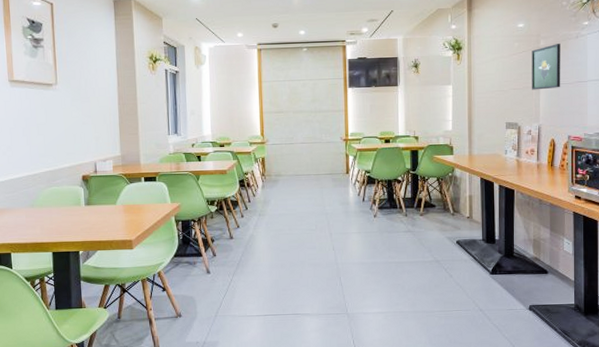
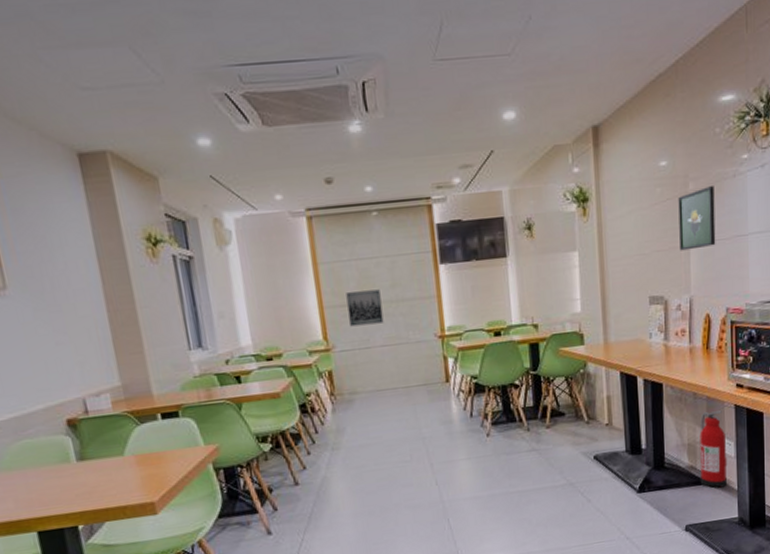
wall art: none [280,103,305,128] -> present [346,289,384,327]
fire extinguisher: none [542,215,566,278] -> present [700,410,728,488]

